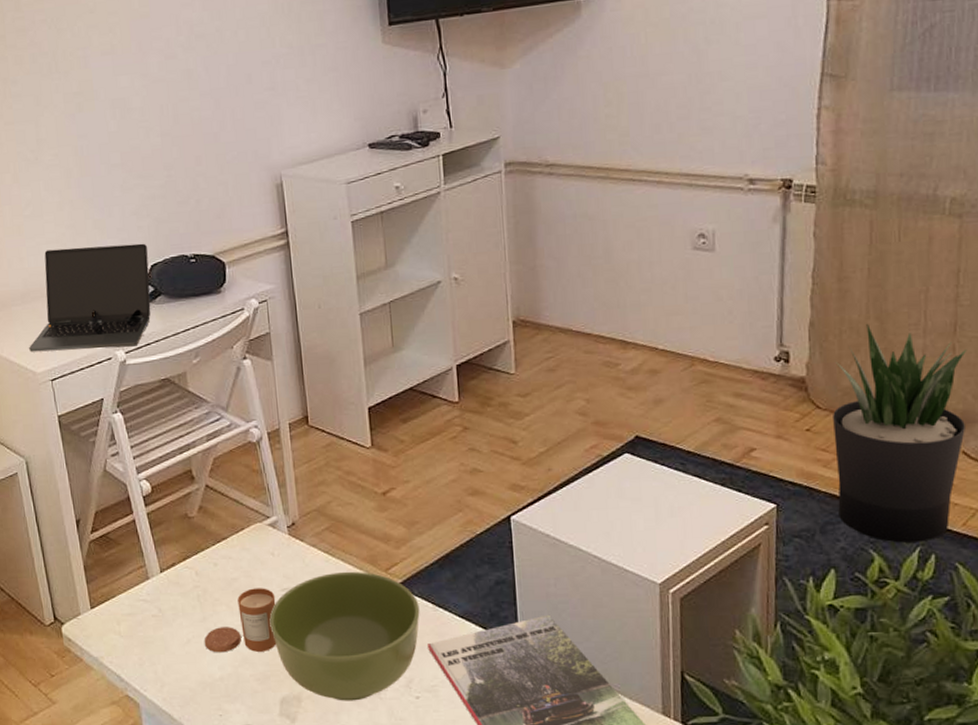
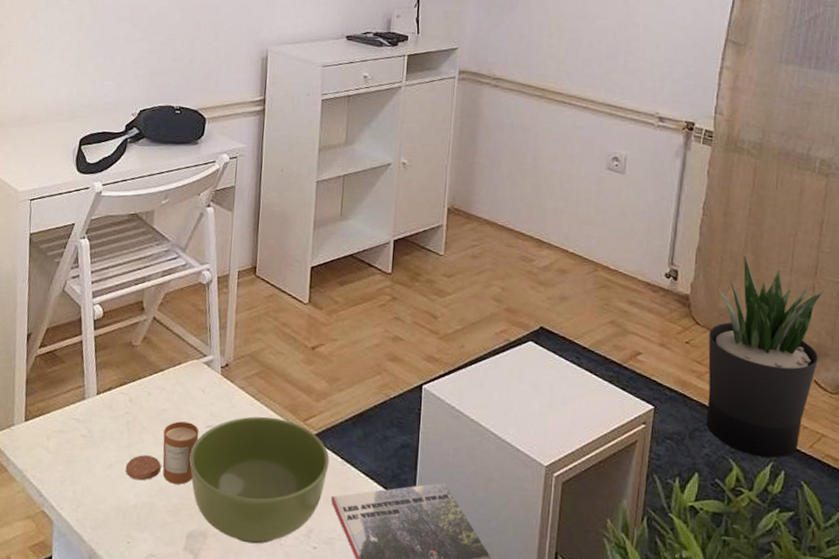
laptop: present [29,243,151,352] -> none [16,82,140,180]

